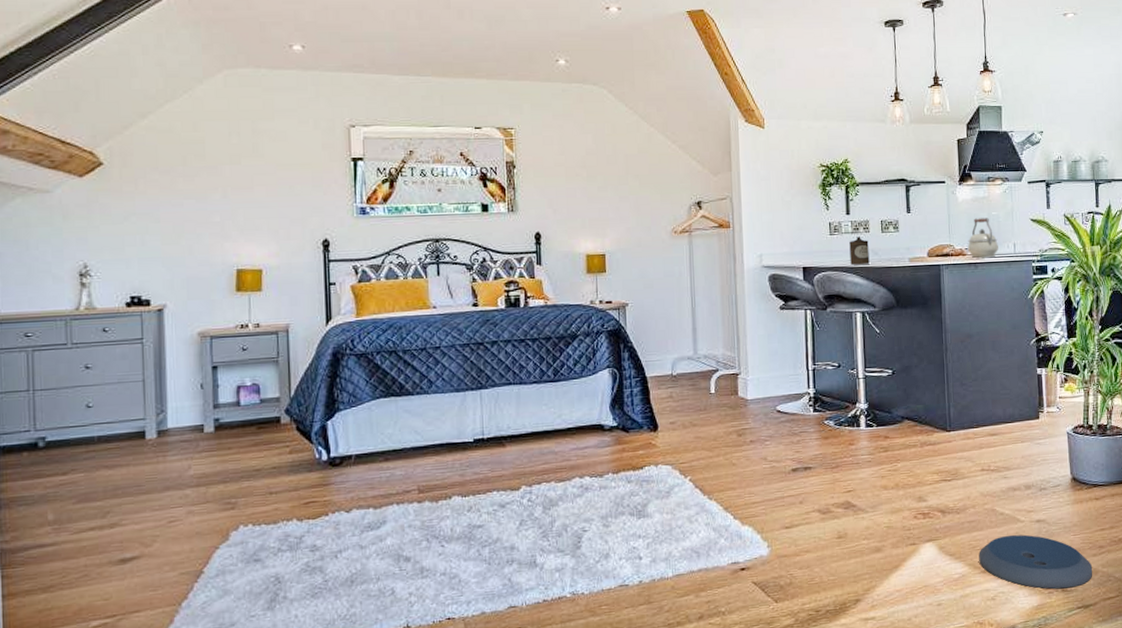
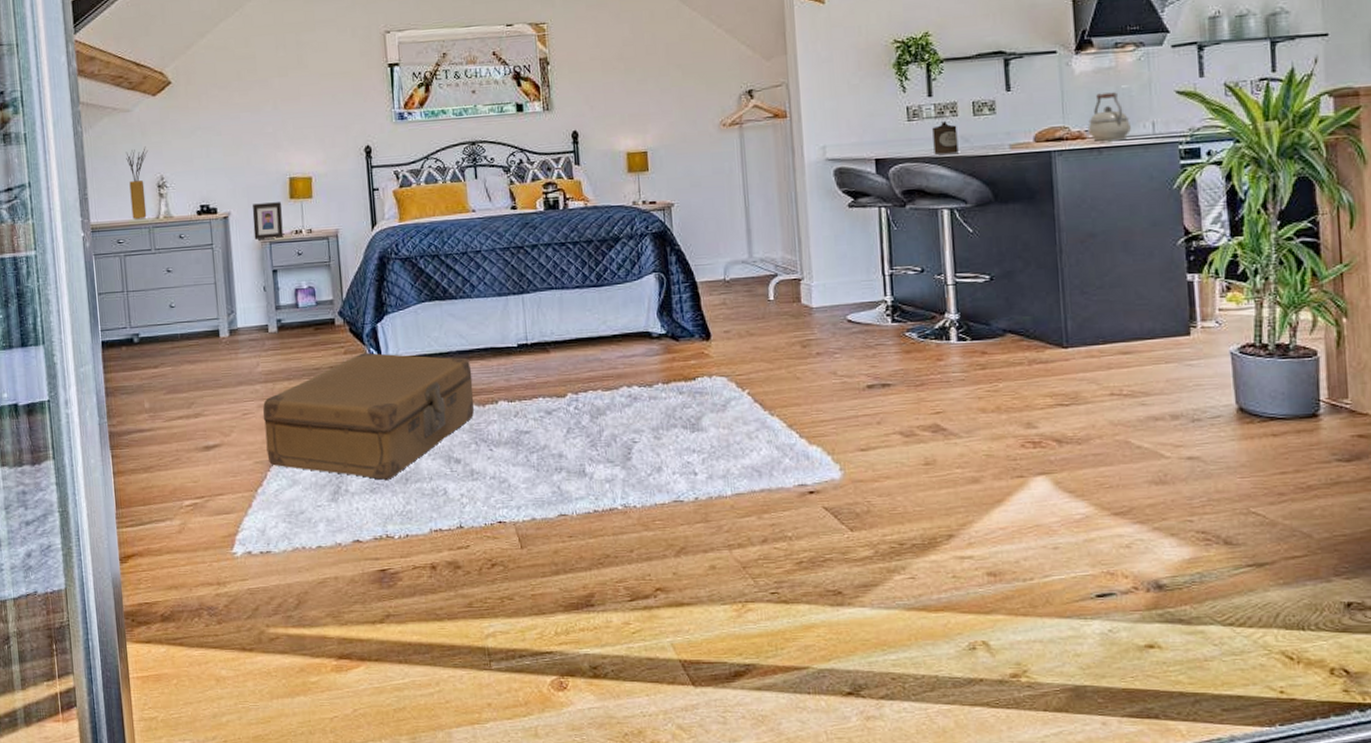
vase: none [41,231,71,311] -> present [125,146,149,220]
picture frame: none [192,295,227,334] -> present [252,202,284,240]
suitcase: none [192,451,427,584] -> present [262,352,474,480]
robot vacuum: present [979,534,1093,589] -> none [1108,472,1270,541]

